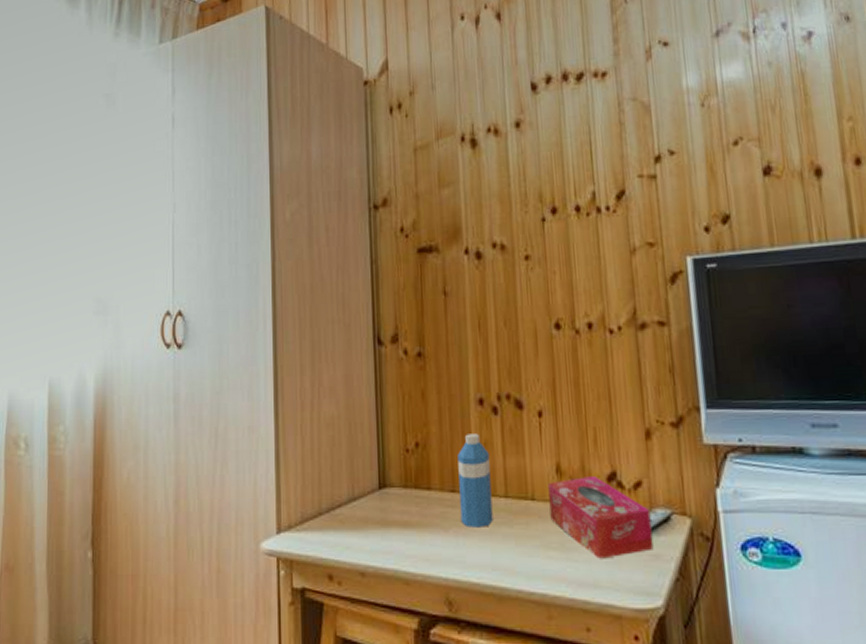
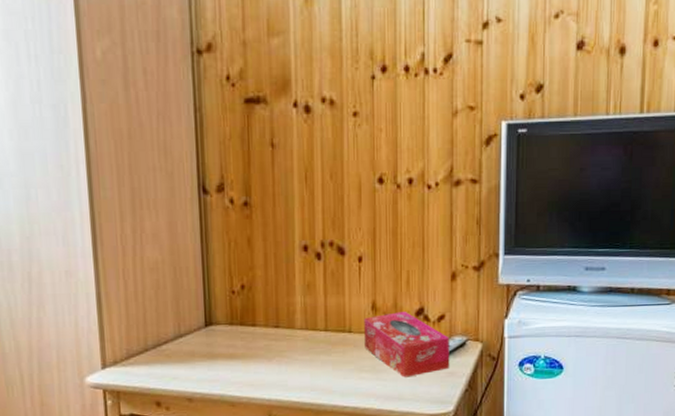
water bottle: present [457,433,493,528] -> none [282,276,313,357]

